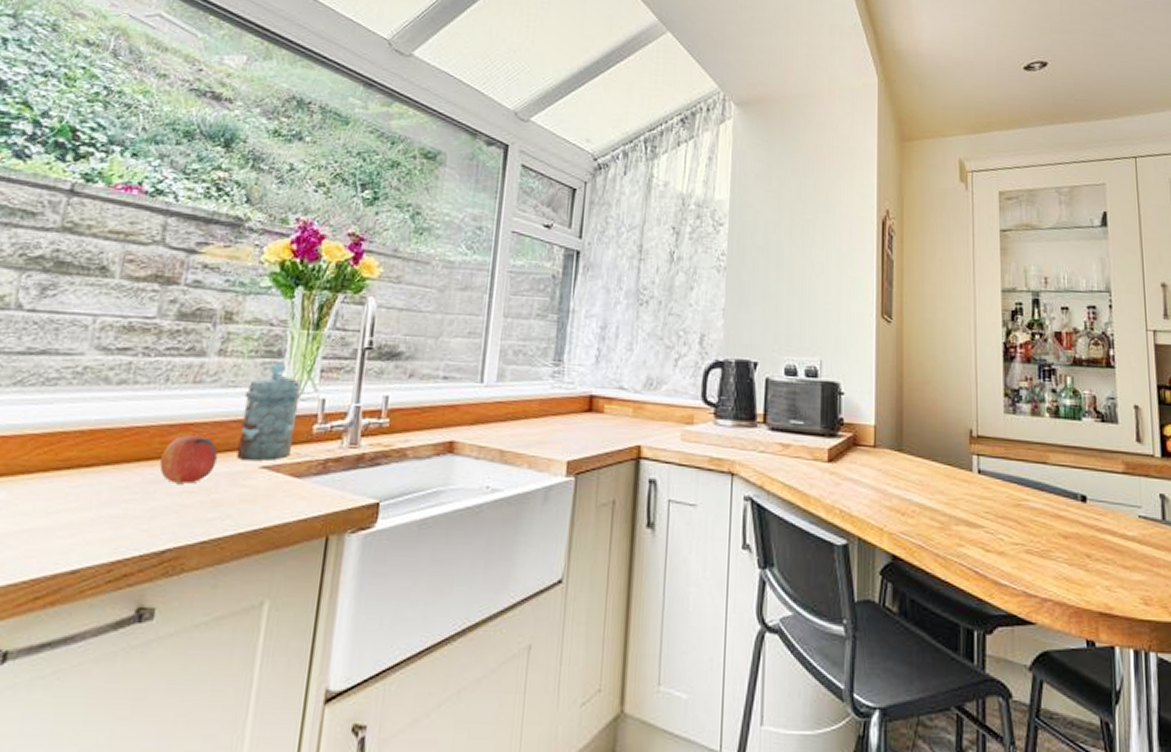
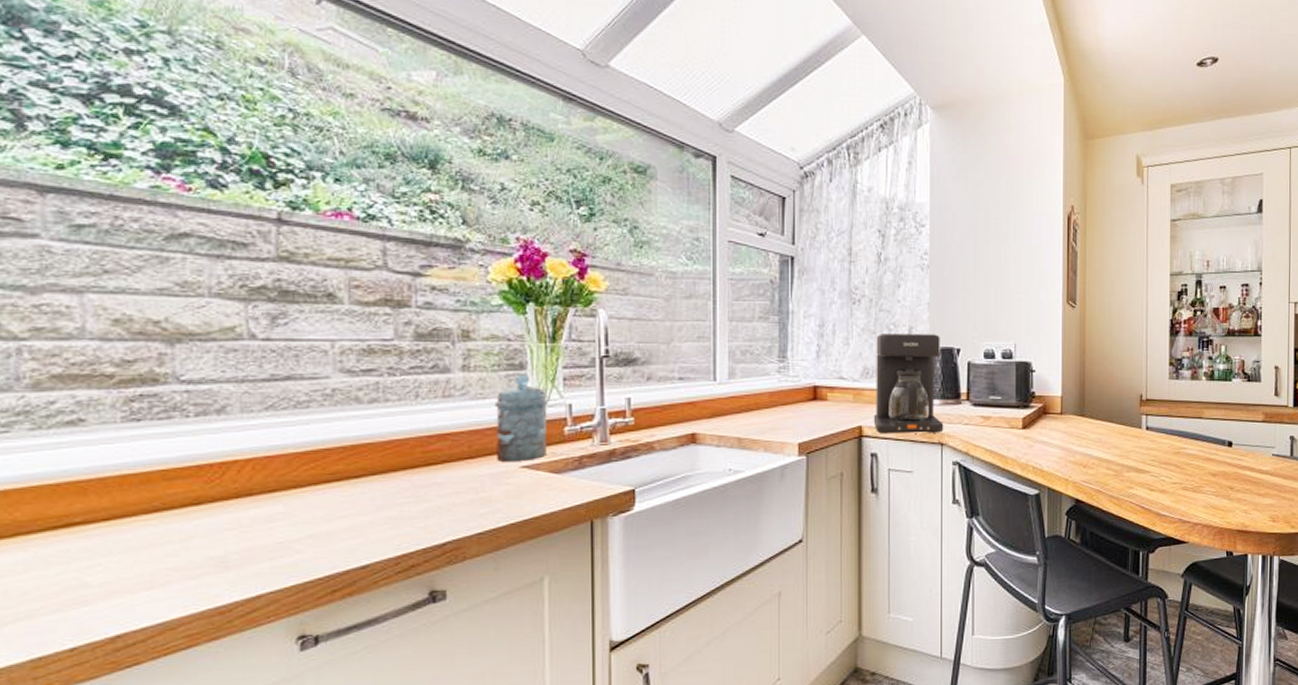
fruit: present [159,435,218,484] -> none [425,444,478,486]
coffee maker: none [654,340,736,460] -> present [873,334,944,434]

